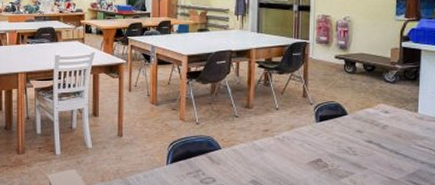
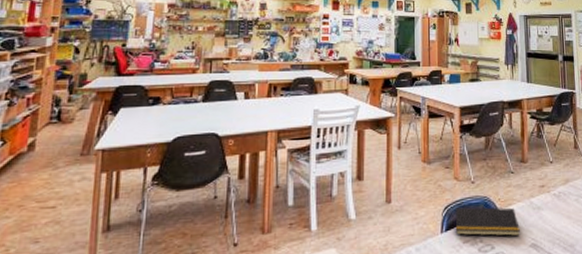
notepad: none [179,144,241,173] -> present [455,207,520,237]

